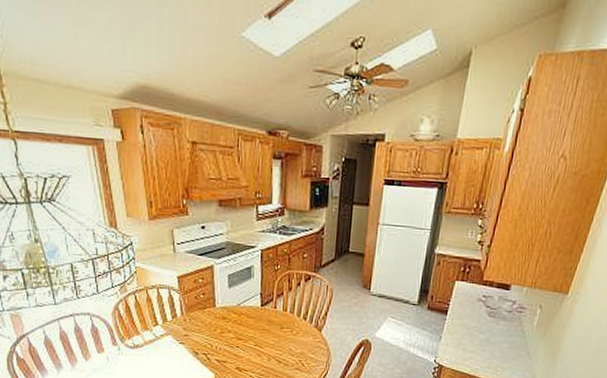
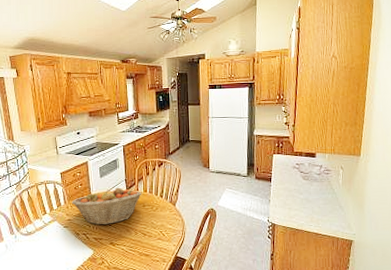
fruit basket: none [191,301,280,347] -> present [72,187,141,225]

